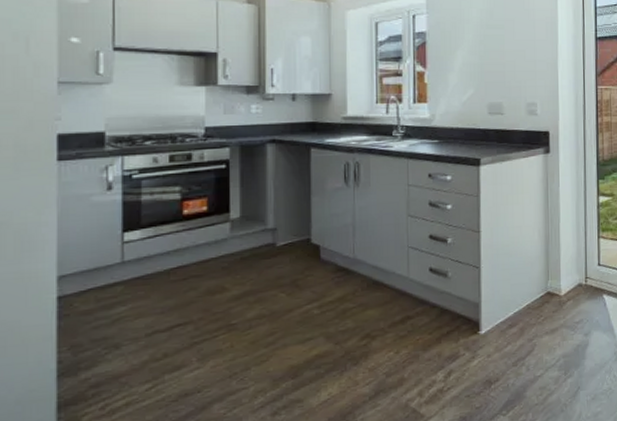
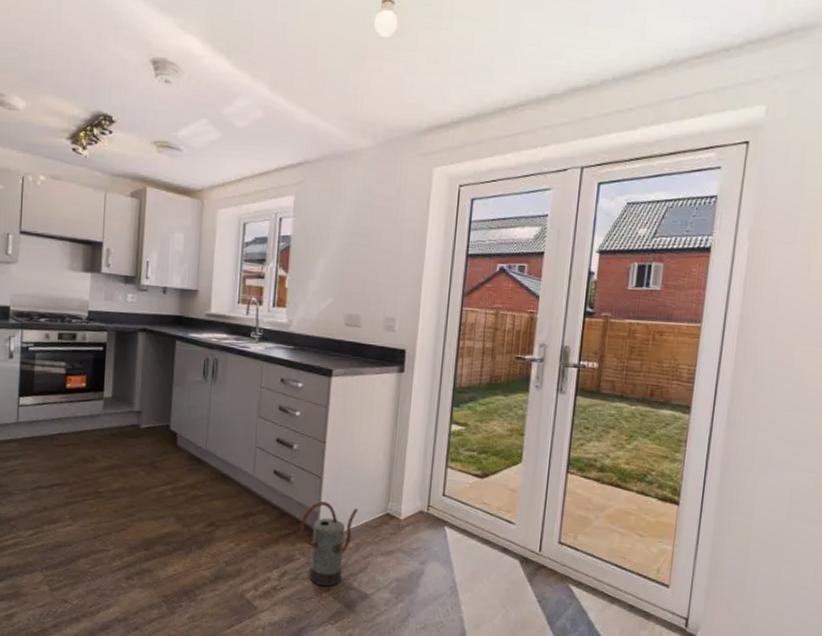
watering can: none [461,291,520,379] -> present [299,501,359,587]

